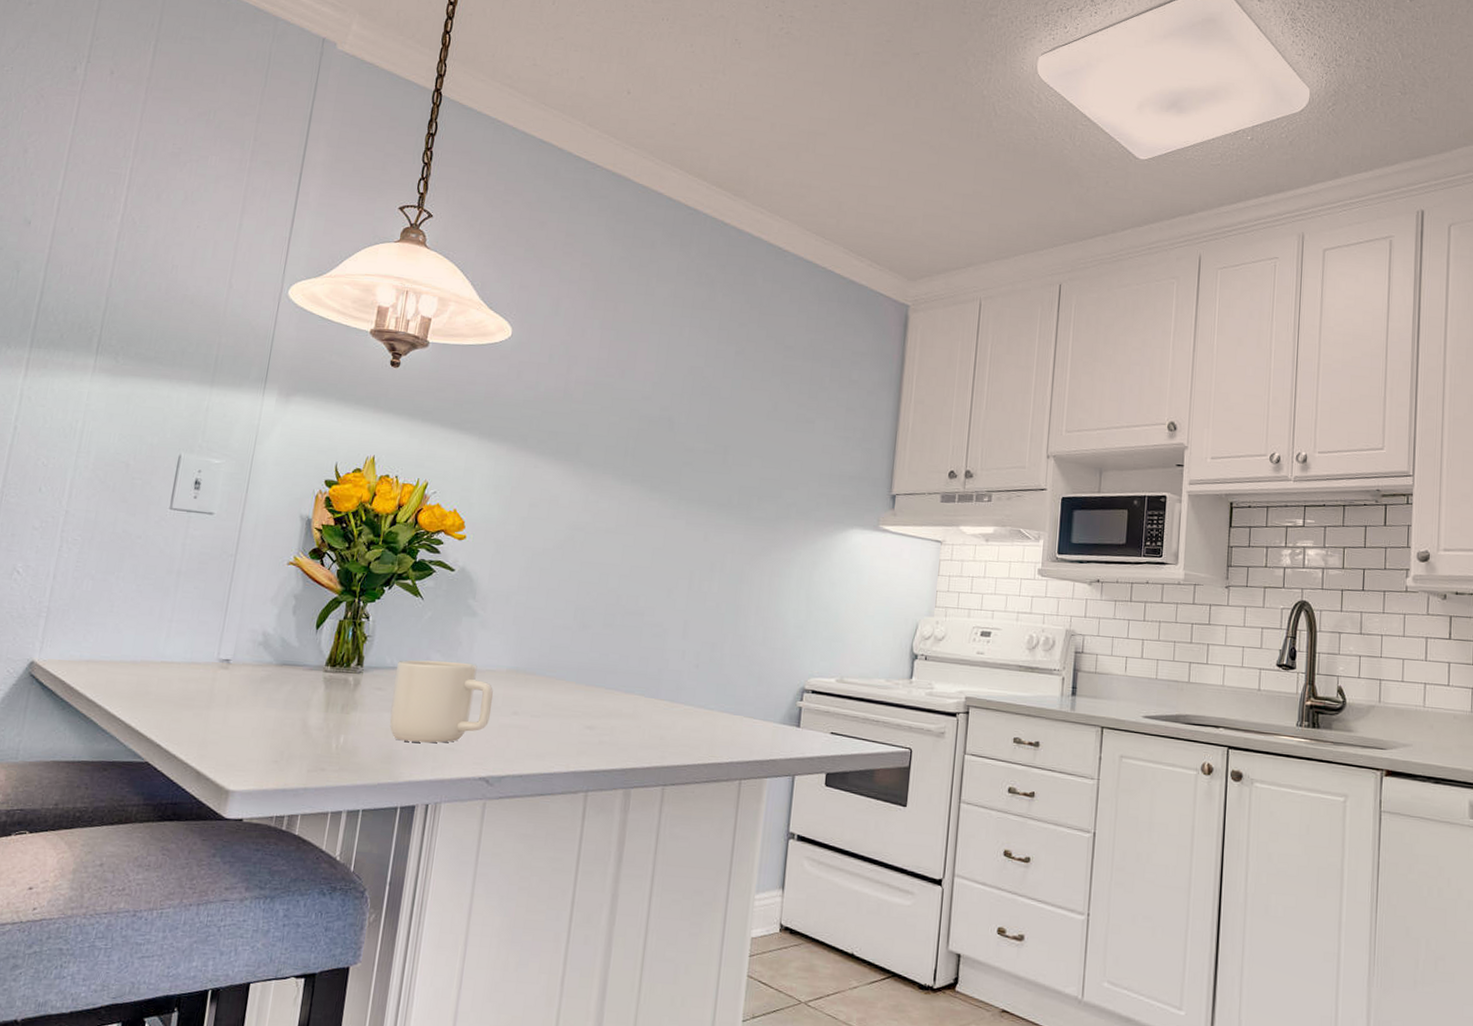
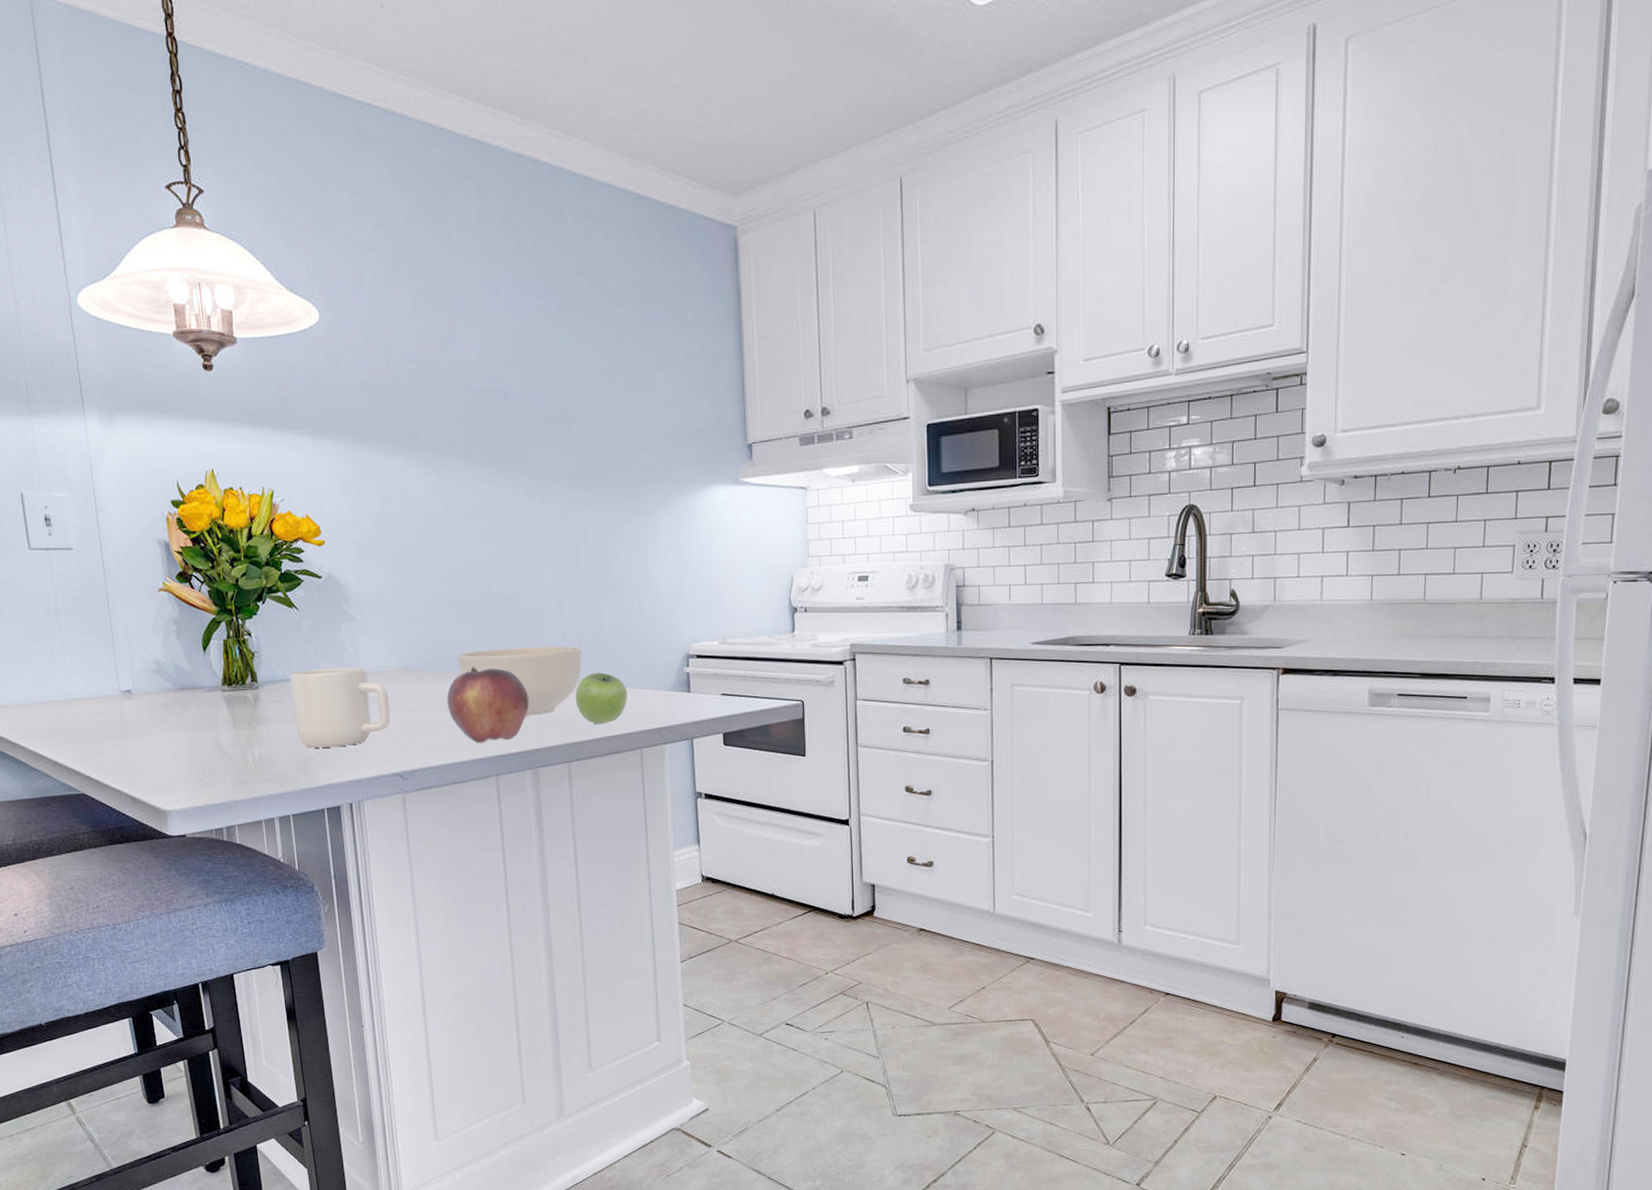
fruit: none [550,676,637,757] -> present [446,667,530,744]
bowl: none [571,660,699,733] -> present [457,646,583,716]
fruit: none [682,696,737,750] -> present [575,673,628,724]

